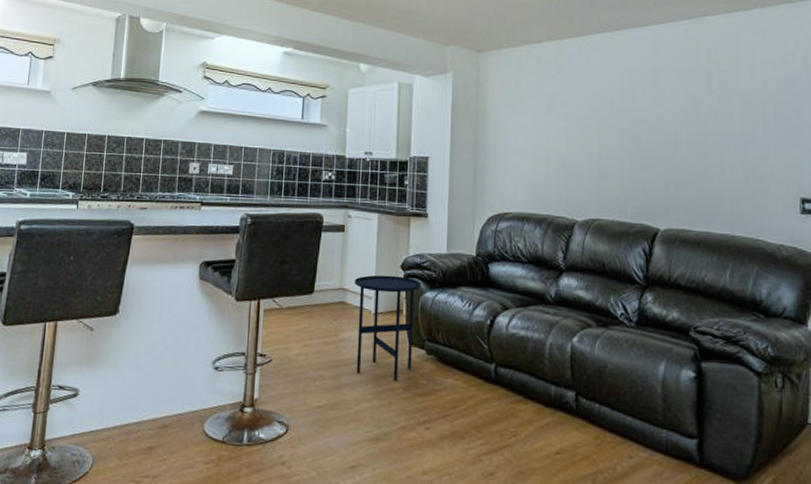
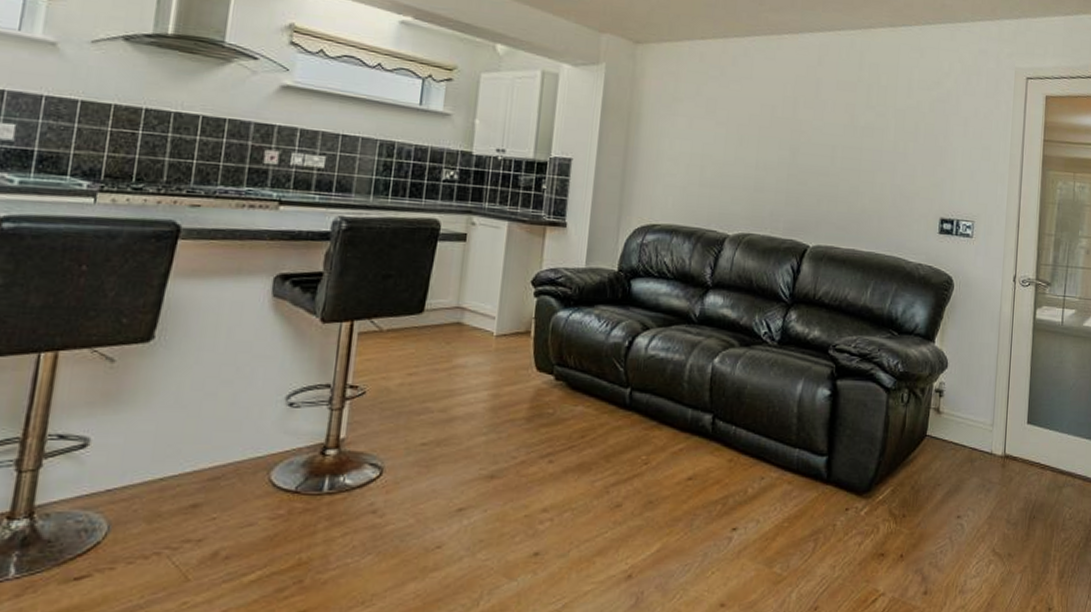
side table: present [355,275,421,381] -> none [470,291,554,410]

